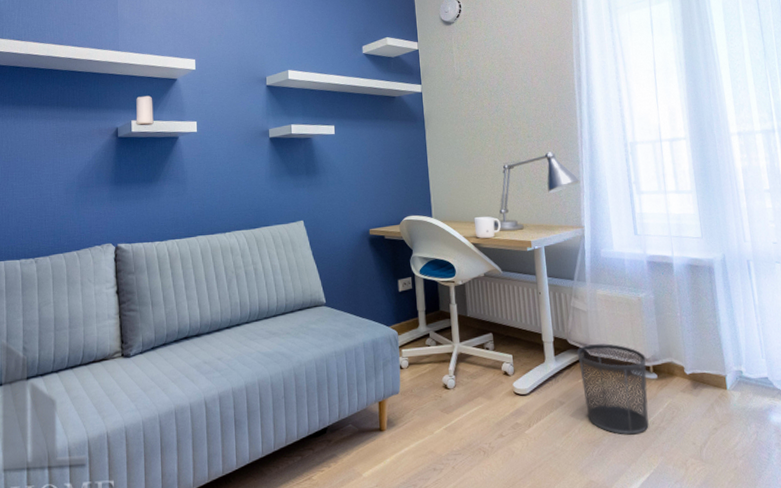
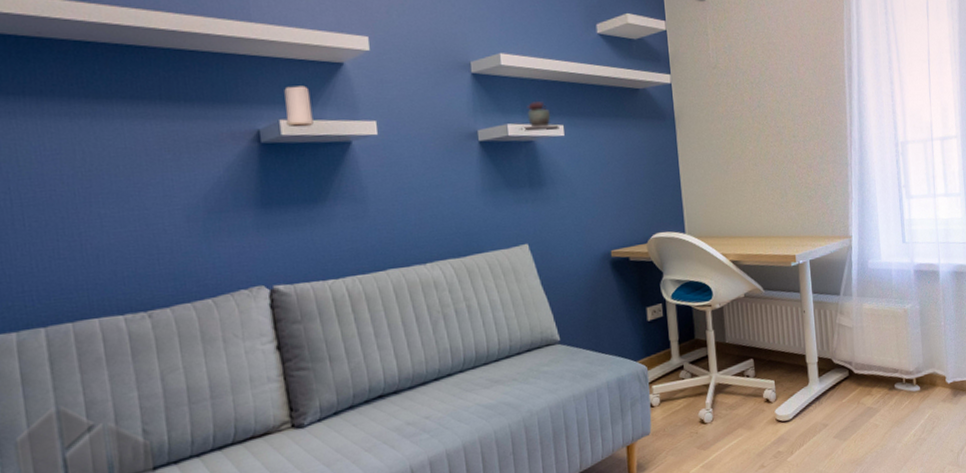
succulent plant: none [302,107,331,130] -> present [521,101,559,131]
mug: present [473,216,501,239] -> none [732,229,763,255]
desk lamp: present [493,151,581,232] -> none [754,153,850,246]
waste bin: present [577,343,649,435] -> none [841,359,910,451]

